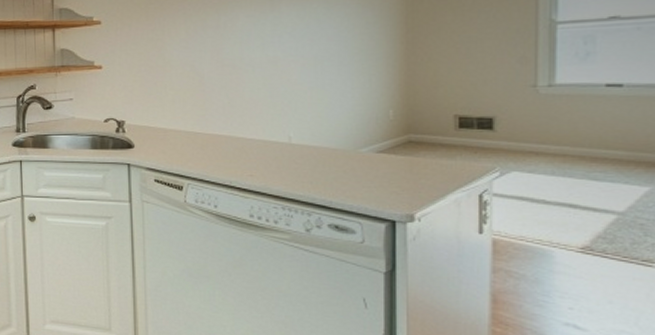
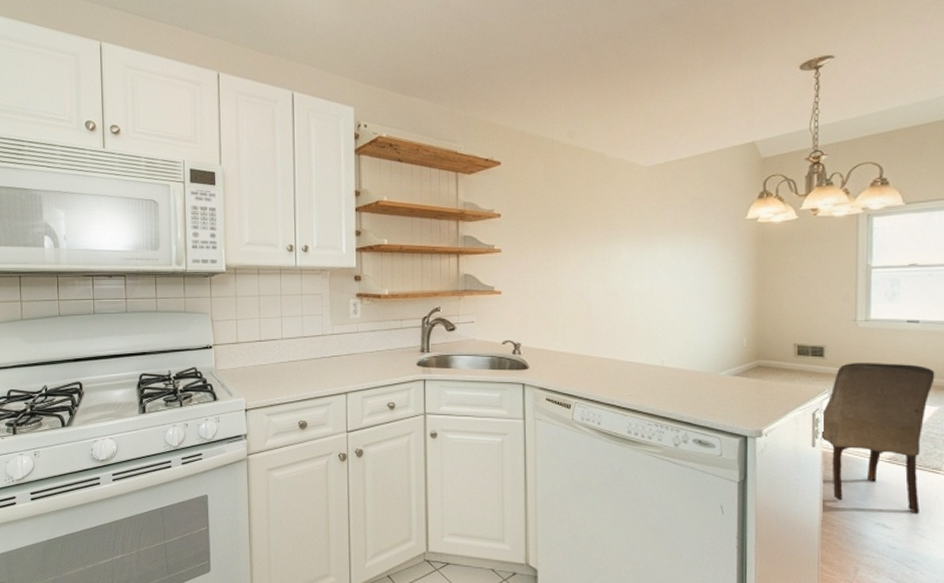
dining chair: none [490,134,645,313] -> present [821,362,935,513]

